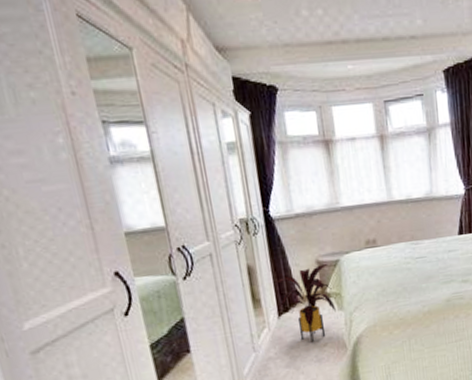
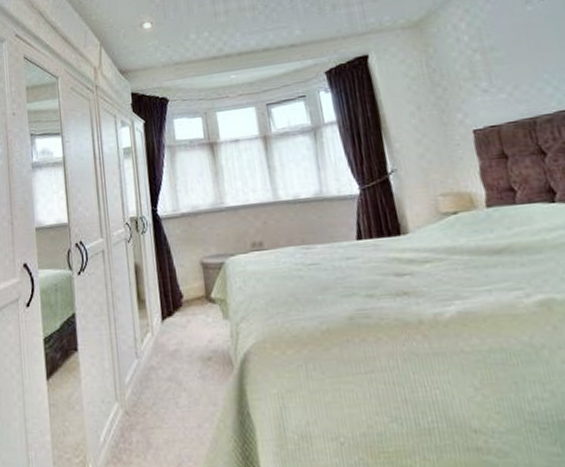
house plant: present [276,264,336,342] -> none [161,266,221,354]

